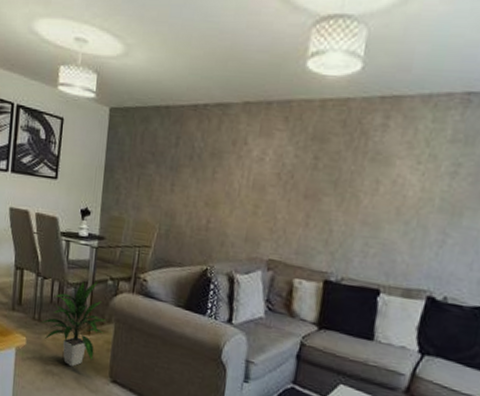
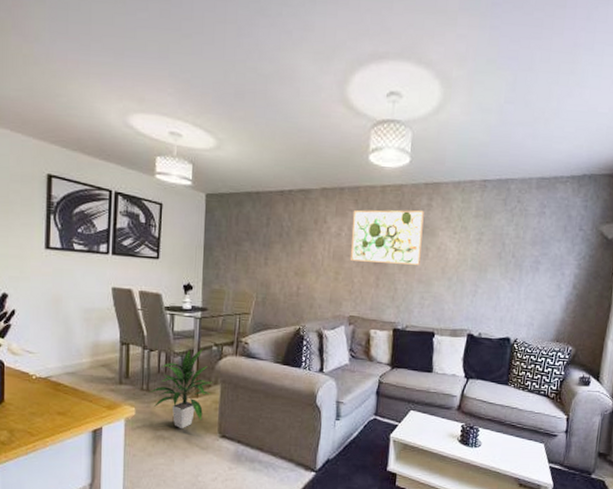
wall art: none [273,129,377,202] -> present [349,209,424,265]

